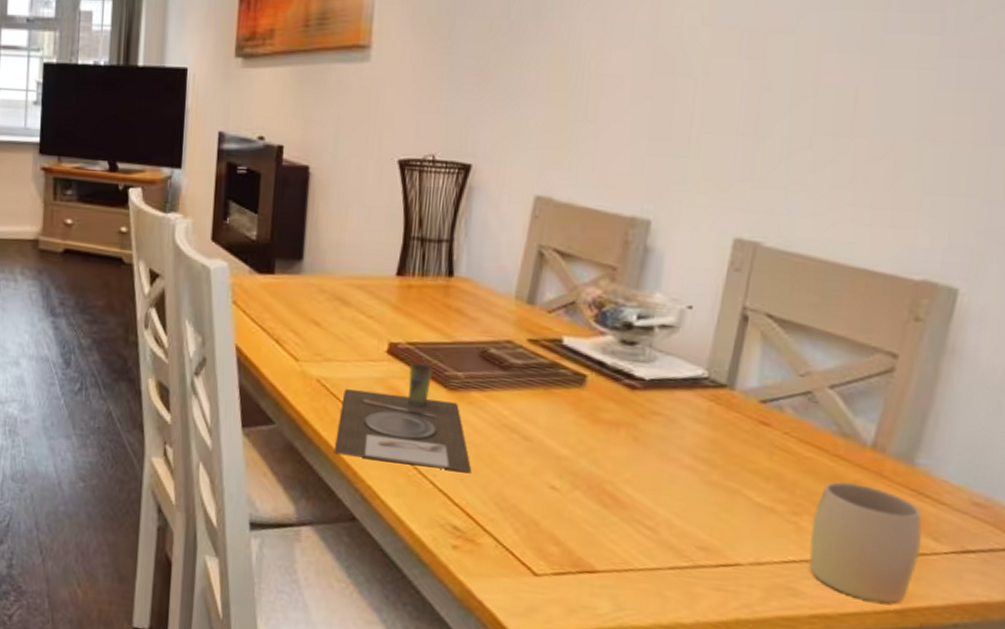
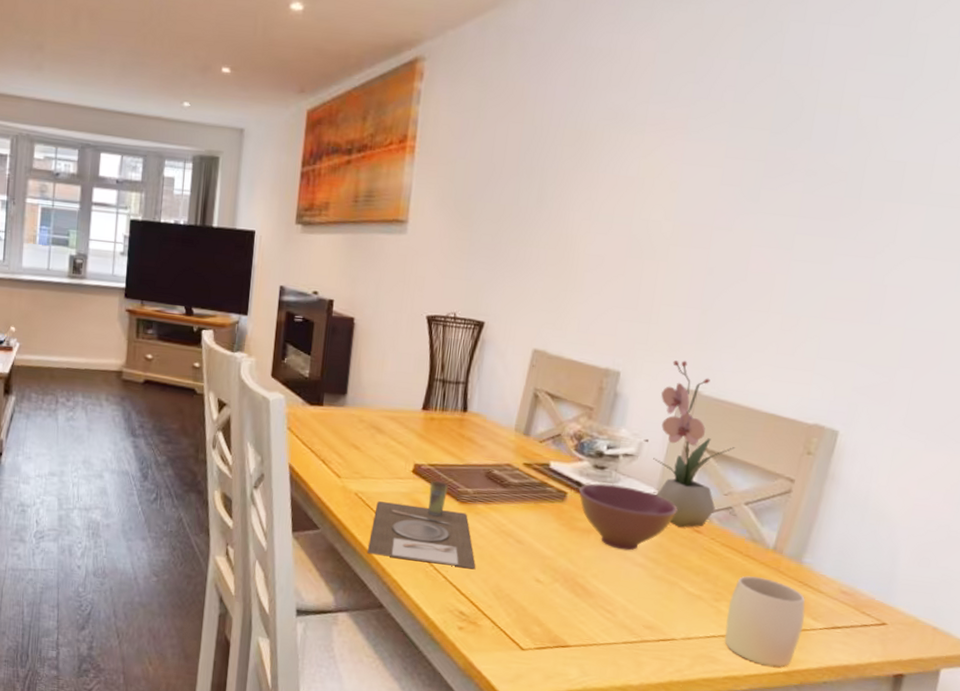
bowl: none [602,363,736,449] -> present [579,483,678,550]
flower arrangement: none [700,202,812,419] -> present [653,359,735,527]

